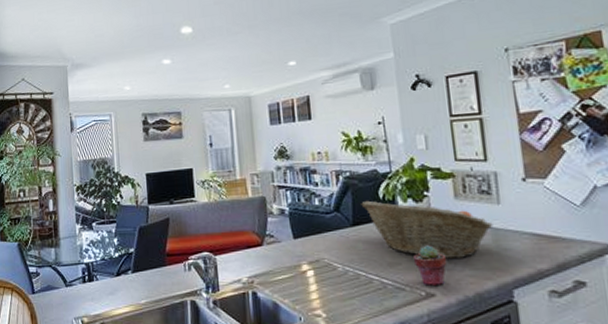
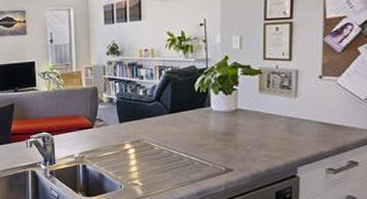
fruit basket: present [361,200,494,259] -> none [179,92,289,141]
potted succulent: present [412,245,448,287] -> none [218,130,246,164]

